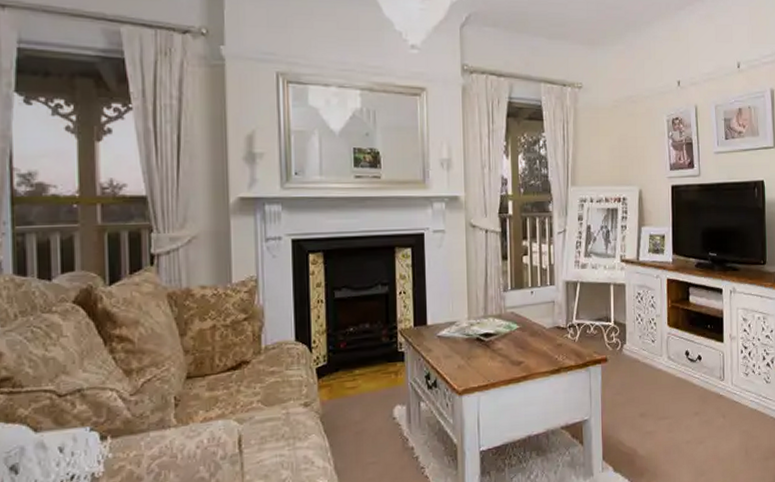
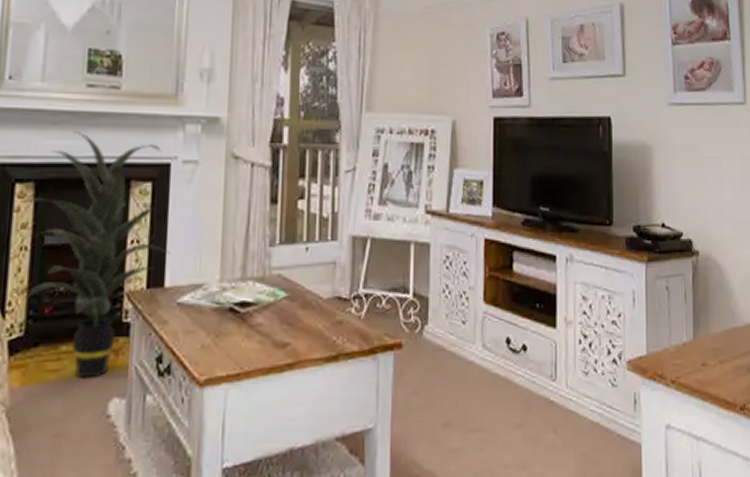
indoor plant: none [315,211,429,393] -> present [22,130,170,379]

